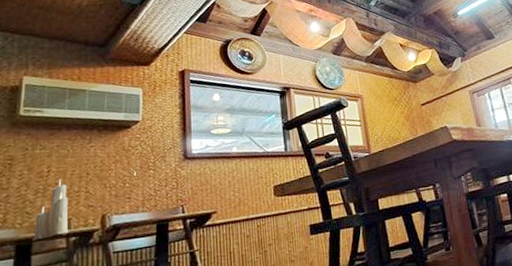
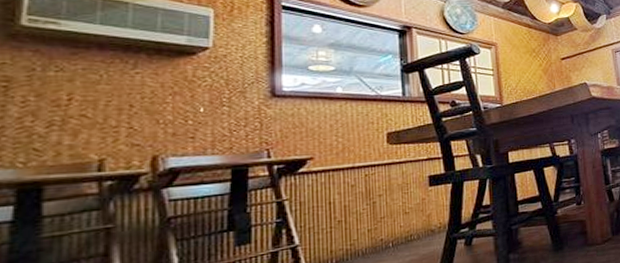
candle: present [32,179,69,242] -> none [44,110,102,185]

